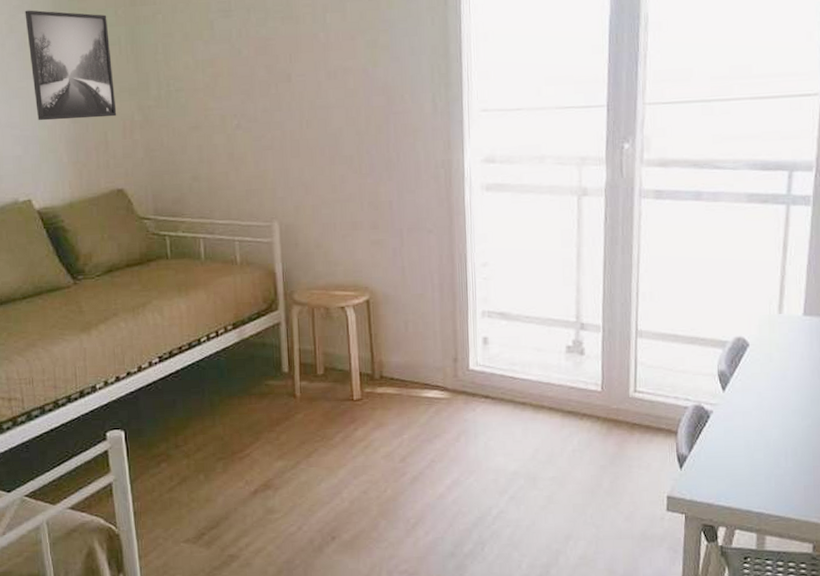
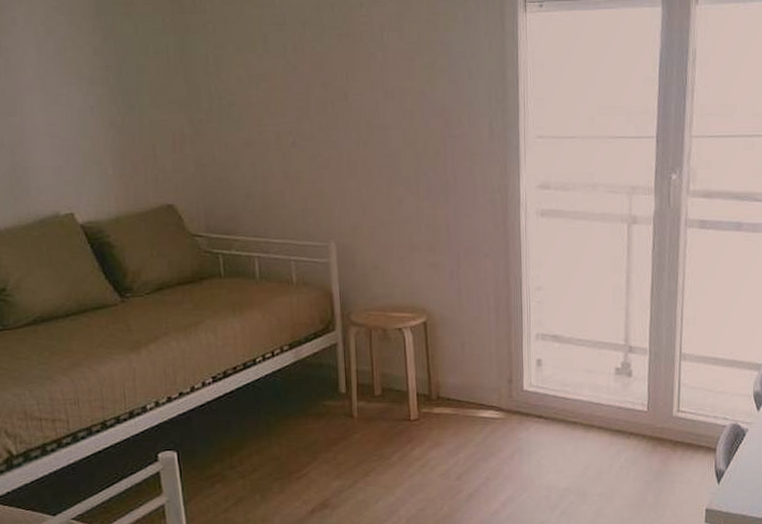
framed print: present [24,10,117,121] -> none [63,12,166,131]

